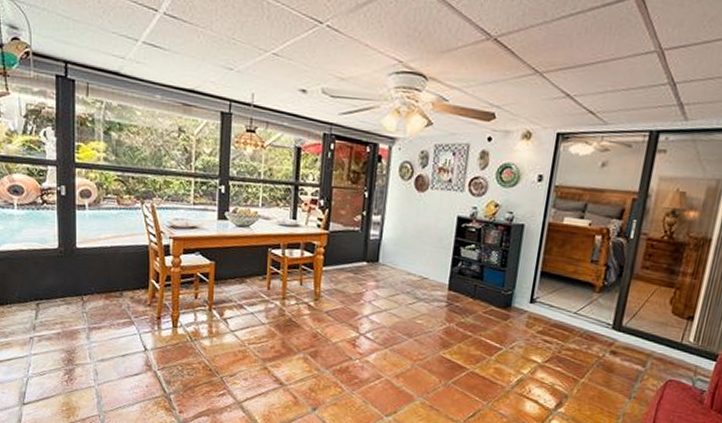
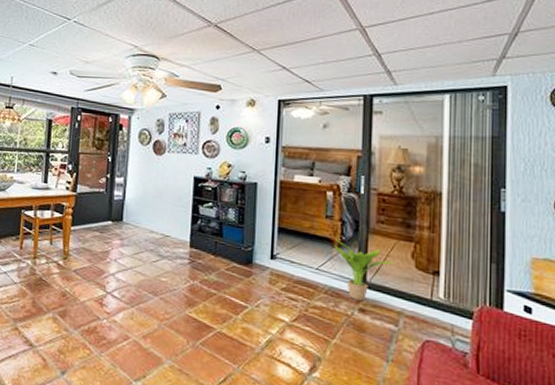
potted plant: none [594,283,651,345] -> present [334,238,393,302]

